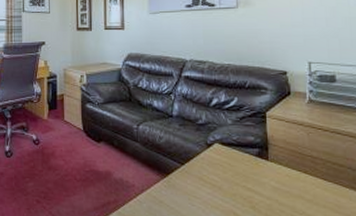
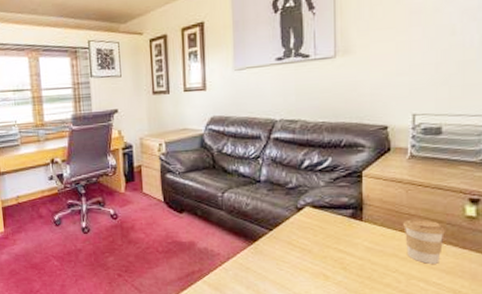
coffee cup: none [307,161,348,208] -> present [403,218,446,264]

